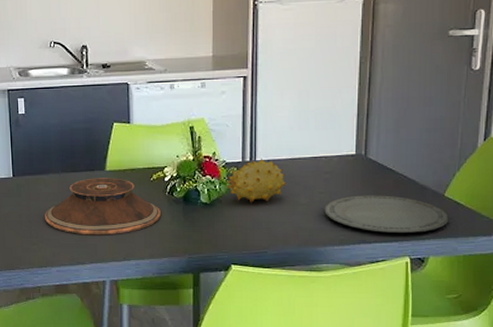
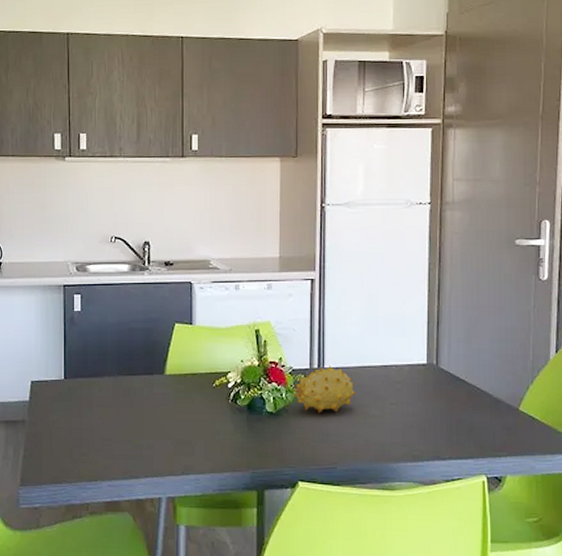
plate: present [45,178,161,235] -> none [97,382,223,446]
plate: present [324,195,449,233] -> none [396,407,525,449]

